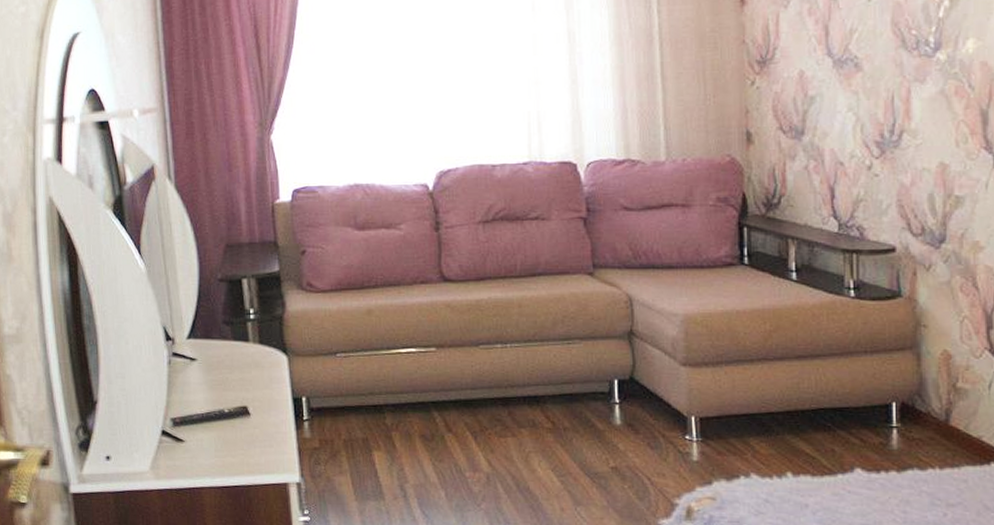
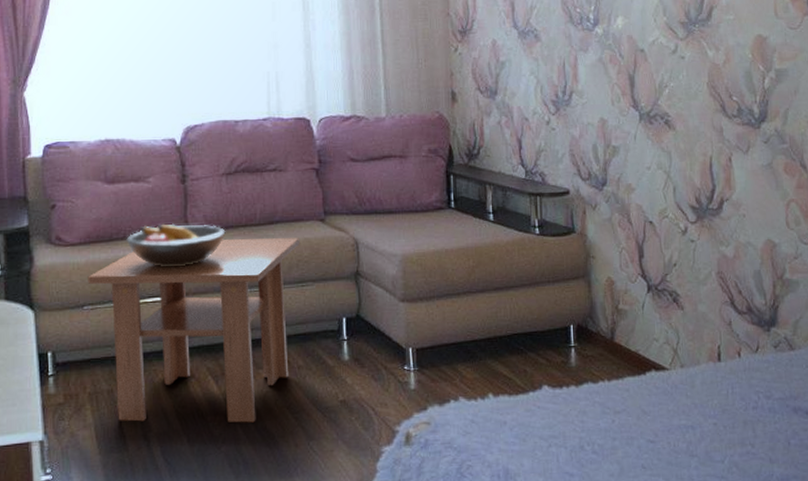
coffee table: none [340,290,566,482] -> present [88,238,301,423]
fruit bowl: none [377,272,483,318] -> present [125,223,226,267]

